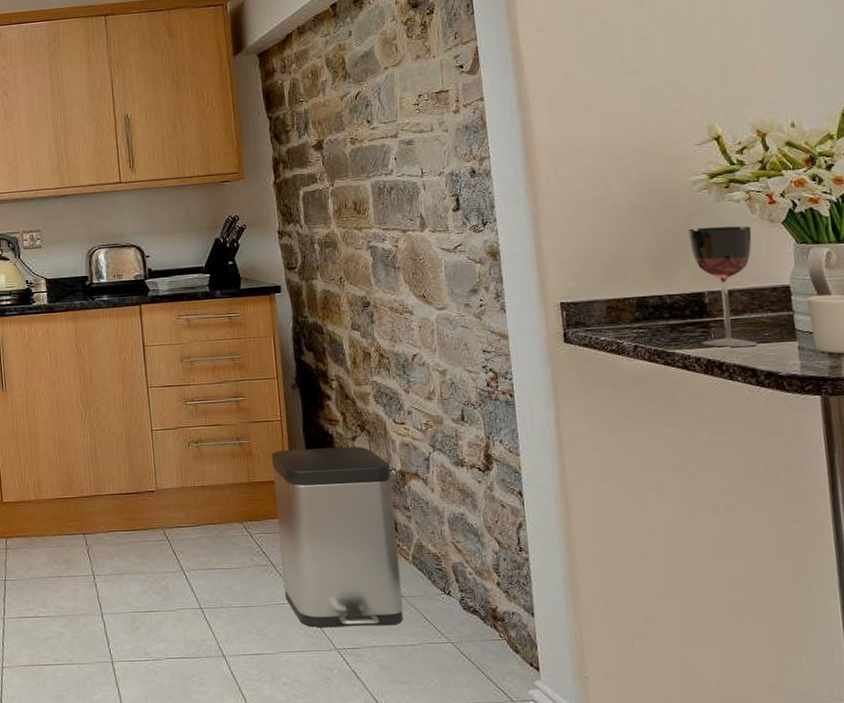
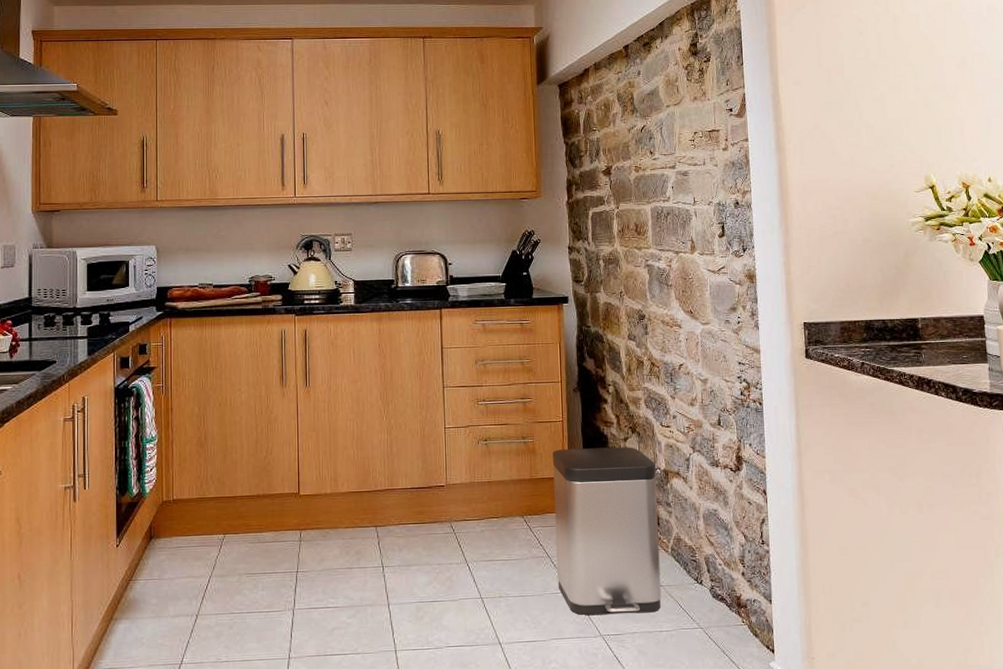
wineglass: present [689,226,759,348] -> none [908,262,959,367]

